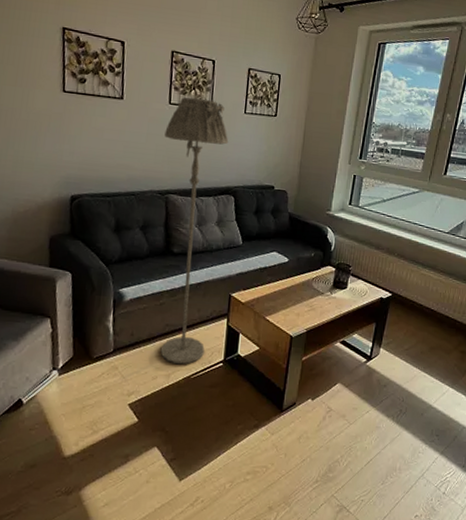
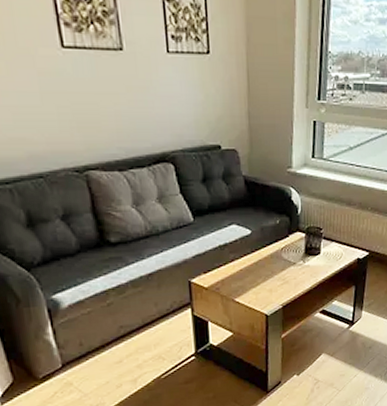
floor lamp: present [160,97,229,365] -> none [64,35,171,367]

